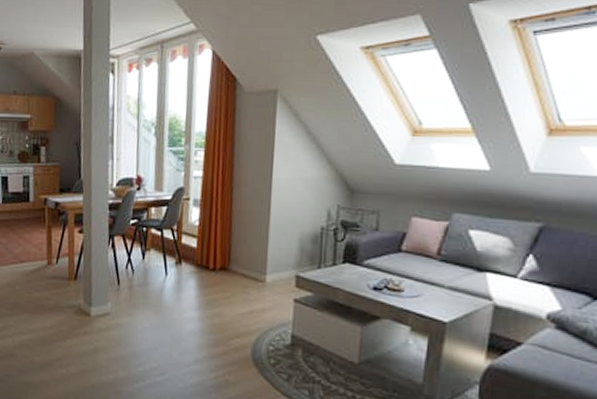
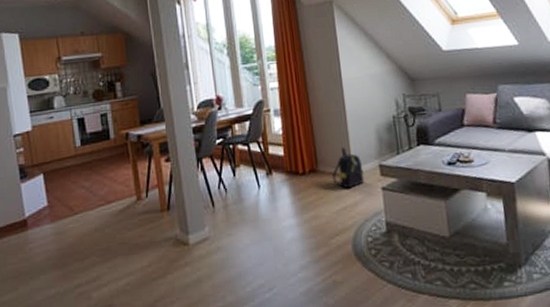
backpack: none [243,250,278,294] -> present [332,147,365,189]

